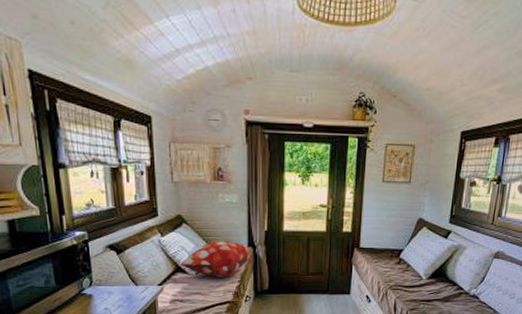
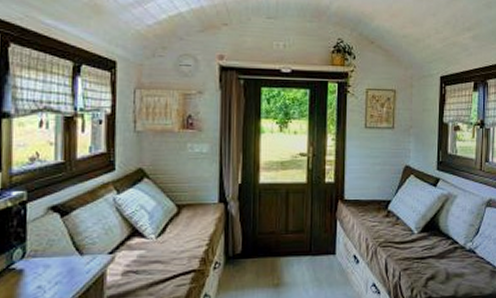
decorative pillow: present [180,241,249,277] -> none [137,197,220,240]

